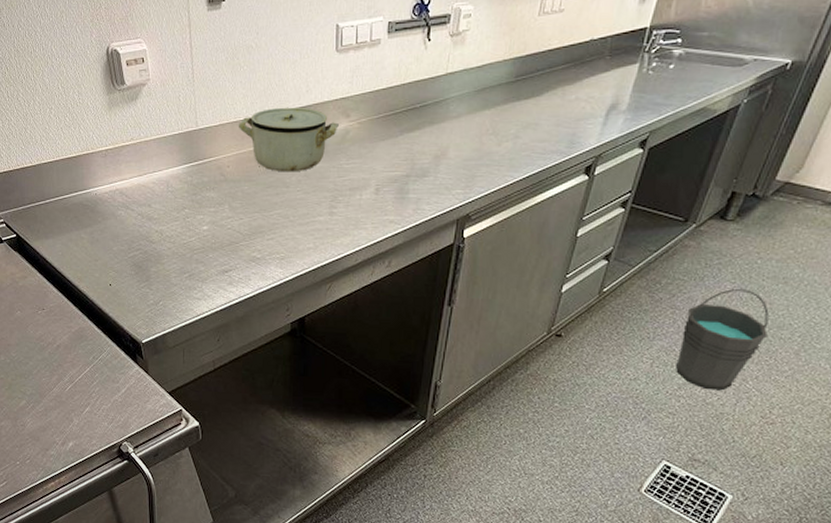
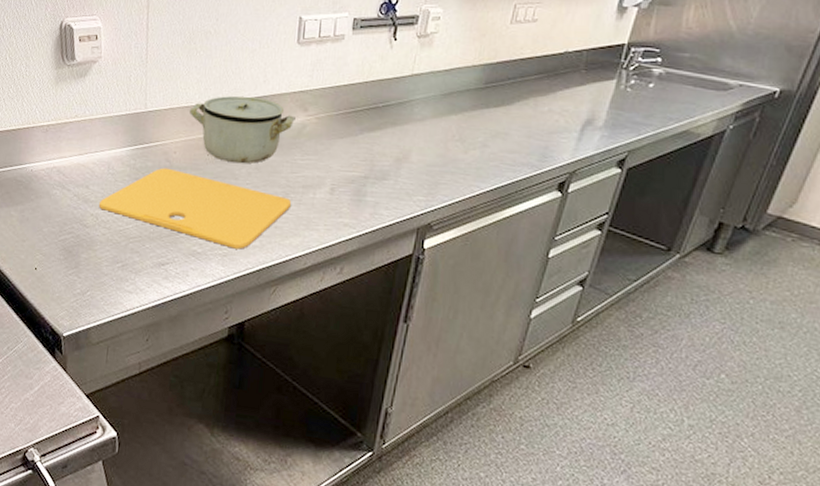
cutting board: none [162,182,339,252] -> present [98,167,291,249]
bucket: present [676,289,769,391] -> none [659,330,764,447]

